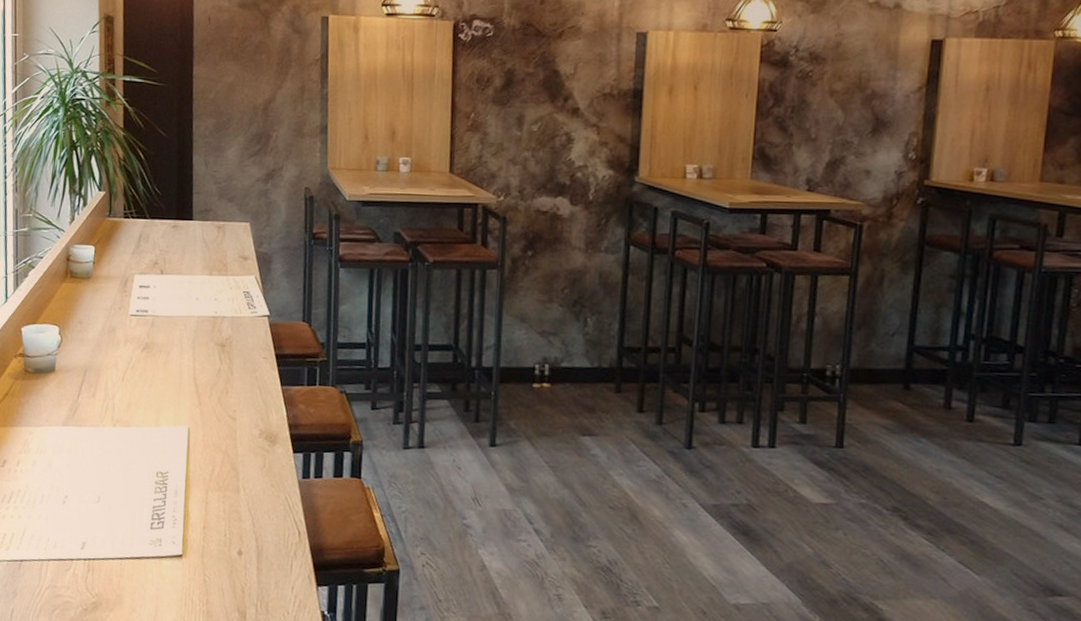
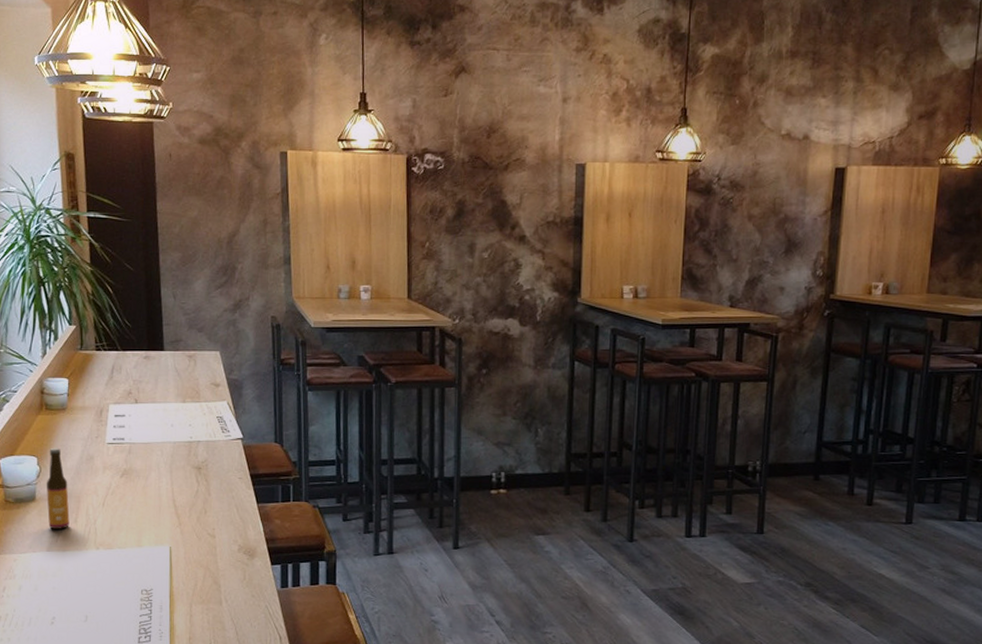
beer bottle: none [66,317,89,403] -> present [46,447,70,529]

